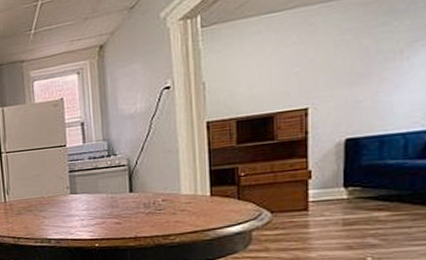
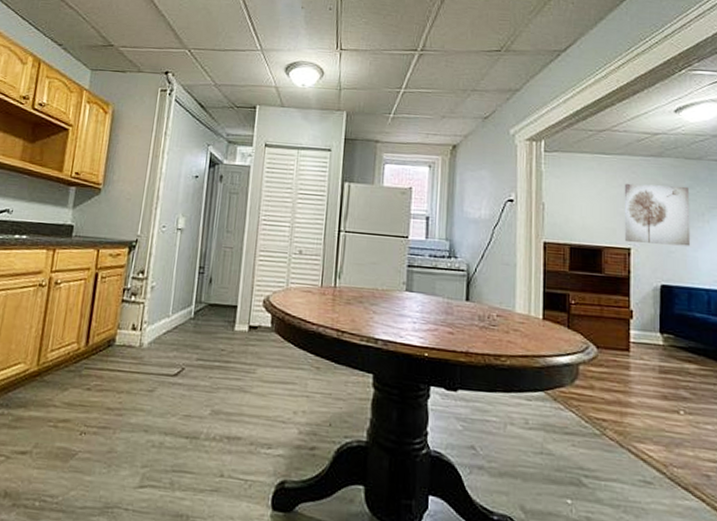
wall art: none [298,24,384,103] -> present [624,183,691,247]

